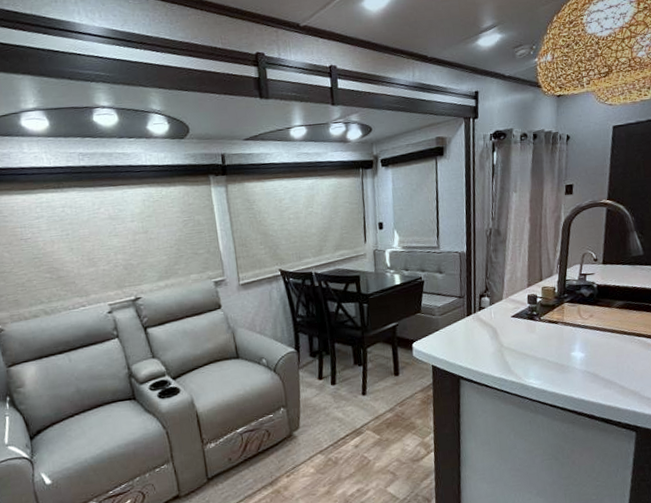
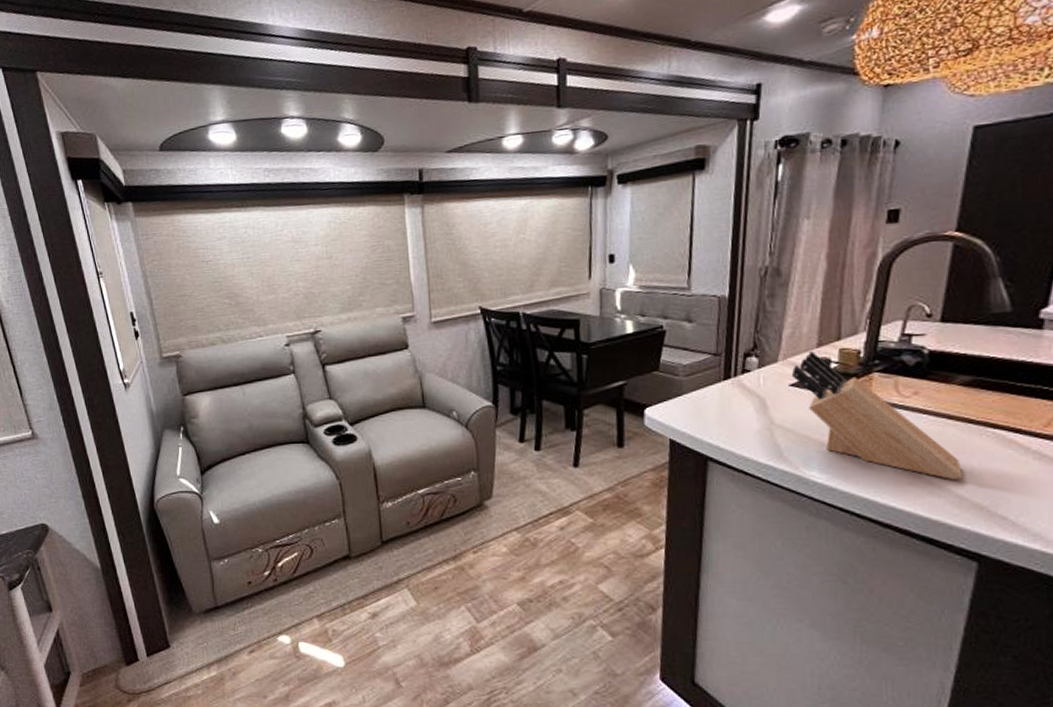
knife block: none [512,290,623,376] -> present [791,351,963,481]

